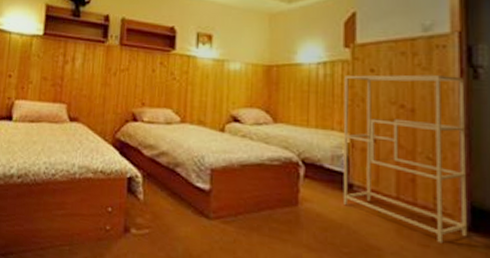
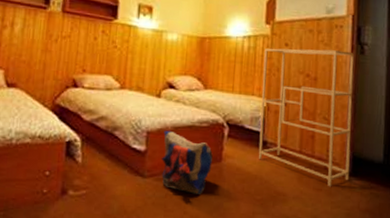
backpack: none [228,168,287,242] -> present [162,130,213,194]

